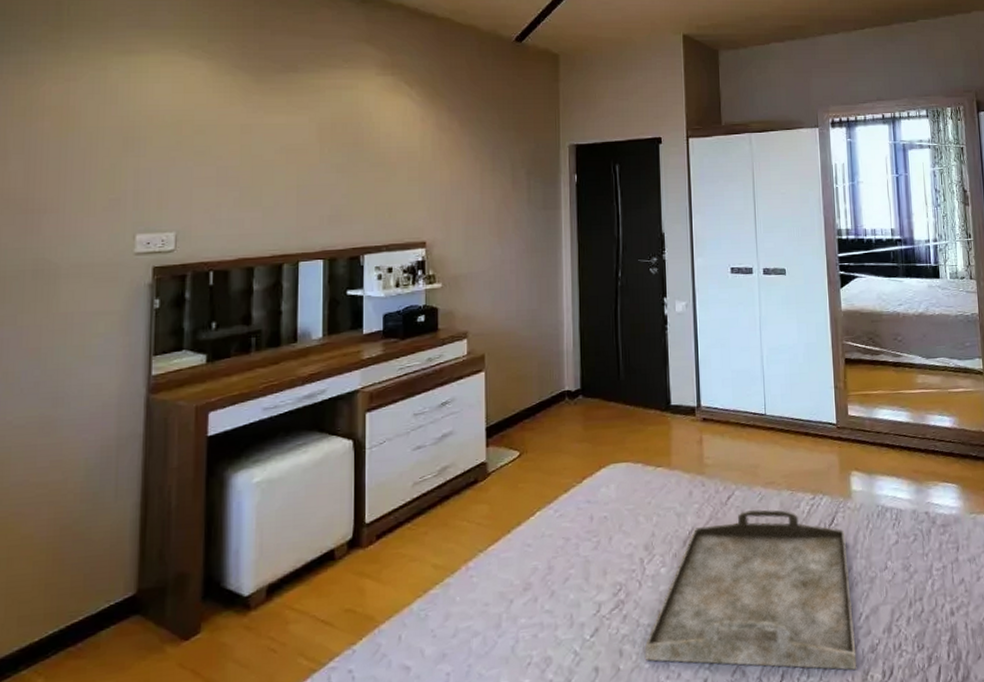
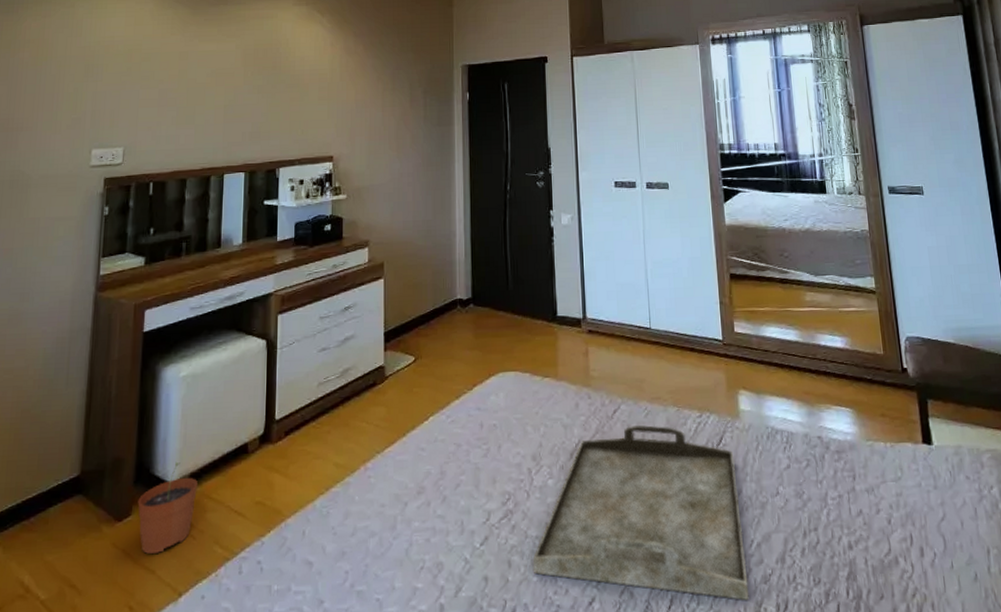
plant pot: none [207,573,277,672] -> present [138,461,198,554]

